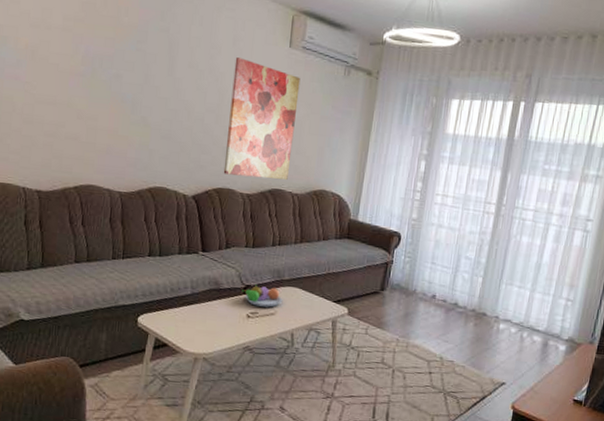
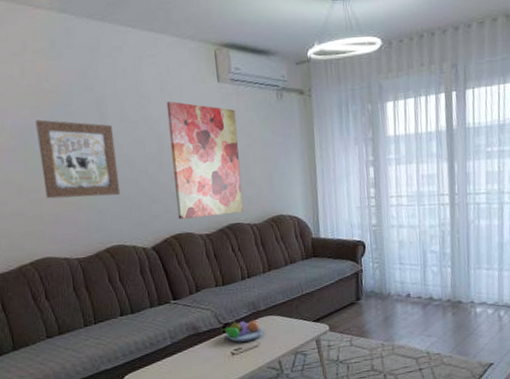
wall art: none [103,50,180,138] -> present [35,119,121,199]

